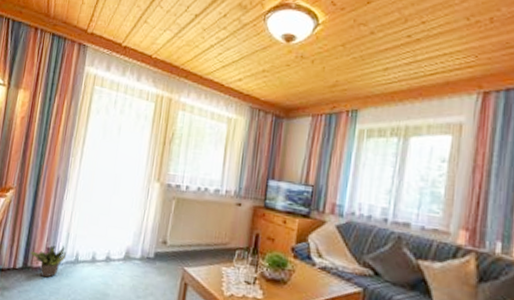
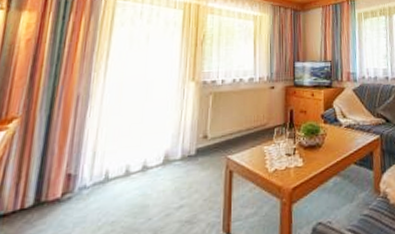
potted plant: present [29,245,67,278] -> none [43,167,94,209]

